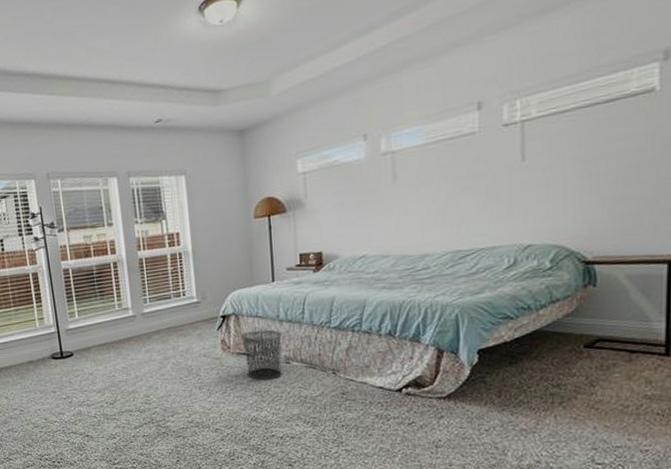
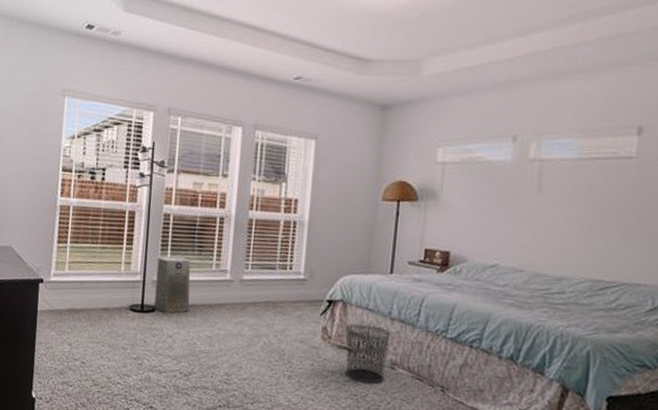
air purifier: none [66,304,103,355] -> present [154,256,191,313]

